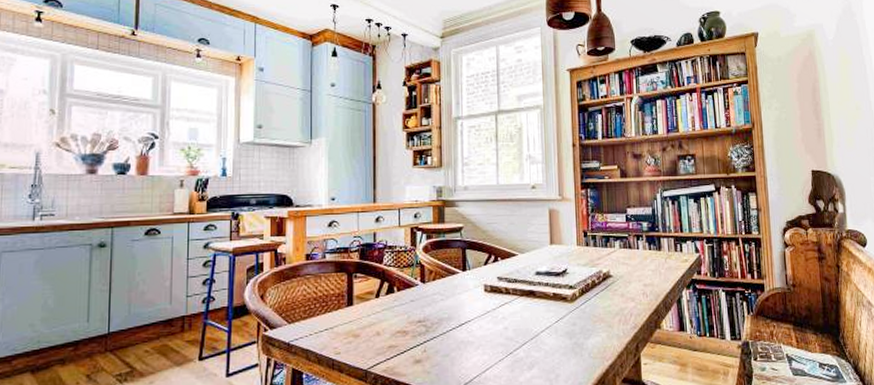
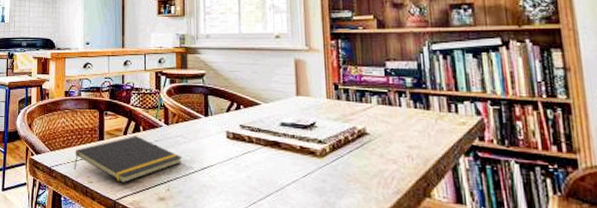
notepad: none [317,297,440,350] -> present [73,136,183,183]

